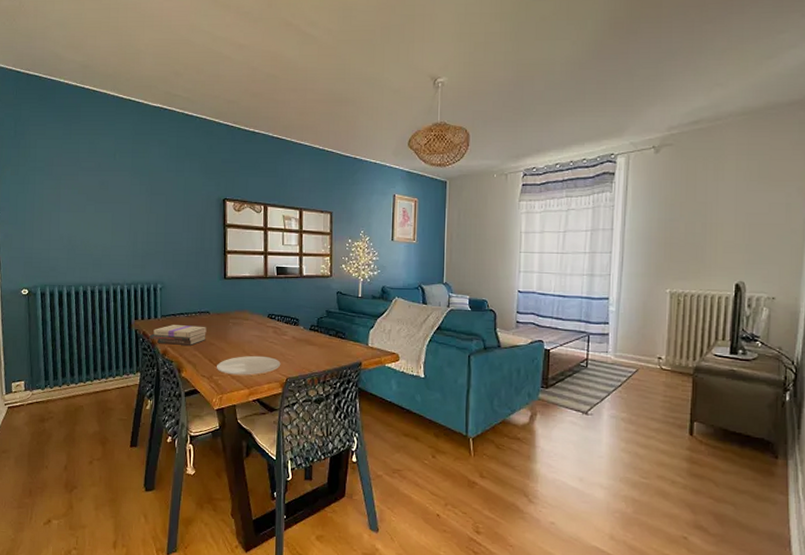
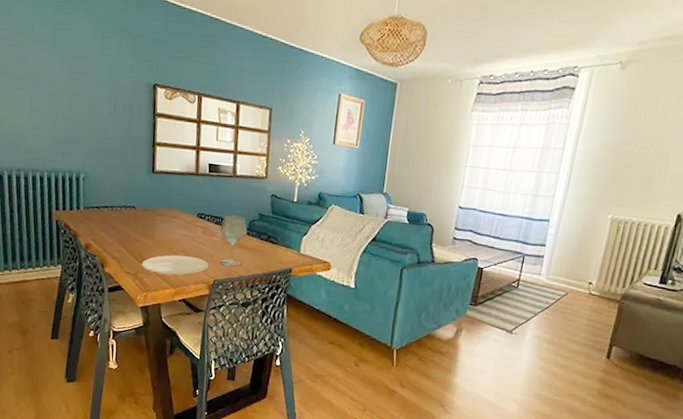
books: present [149,325,207,345] -> none [70,217,132,241]
wine glass: none [290,314,316,364] -> present [220,215,248,267]

